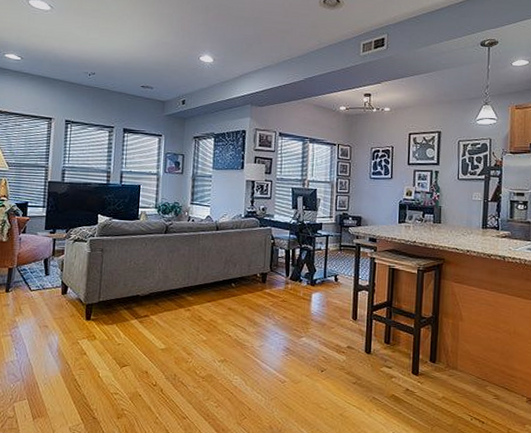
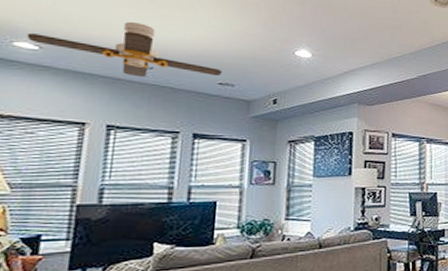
ceiling fan: none [13,34,145,81] -> present [27,21,223,77]

